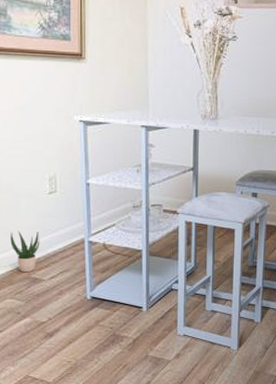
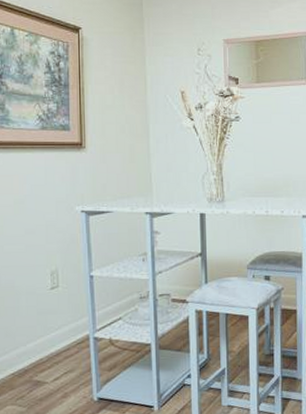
potted plant: present [10,230,40,273] -> none [10,330,42,376]

